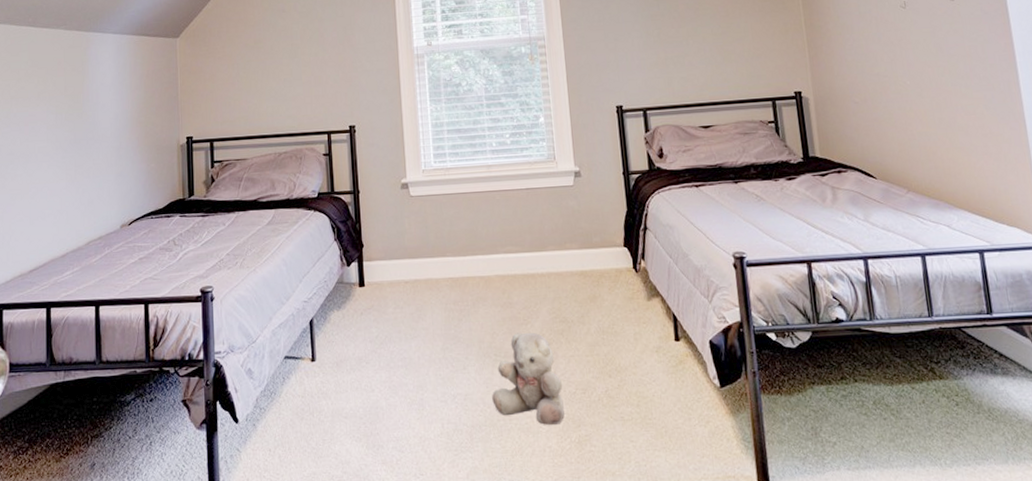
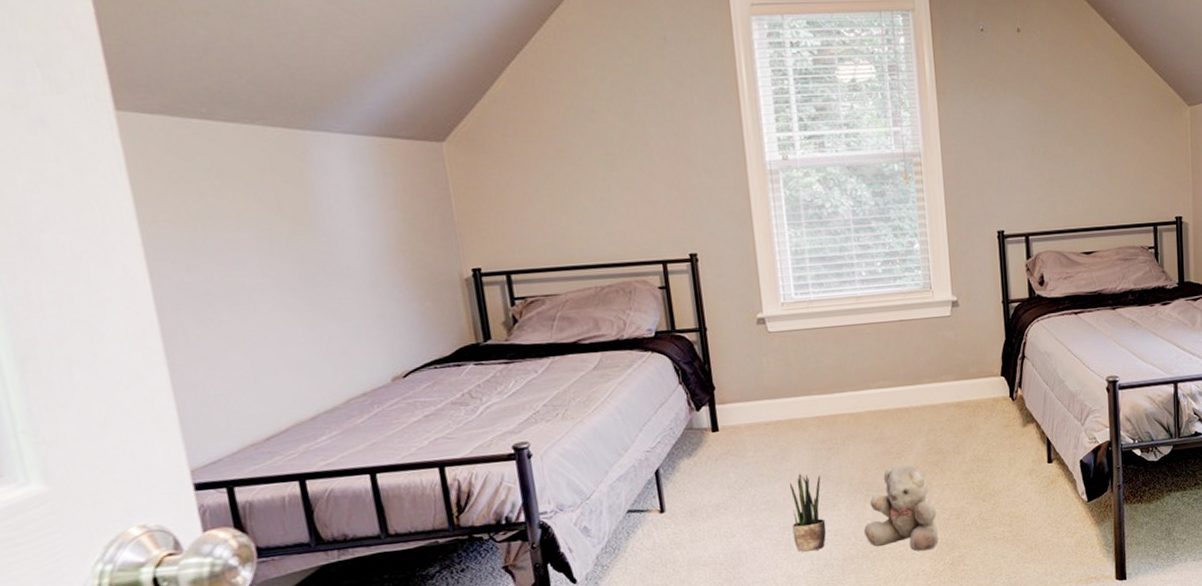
potted plant: none [425,333,457,414] -> present [790,473,826,552]

